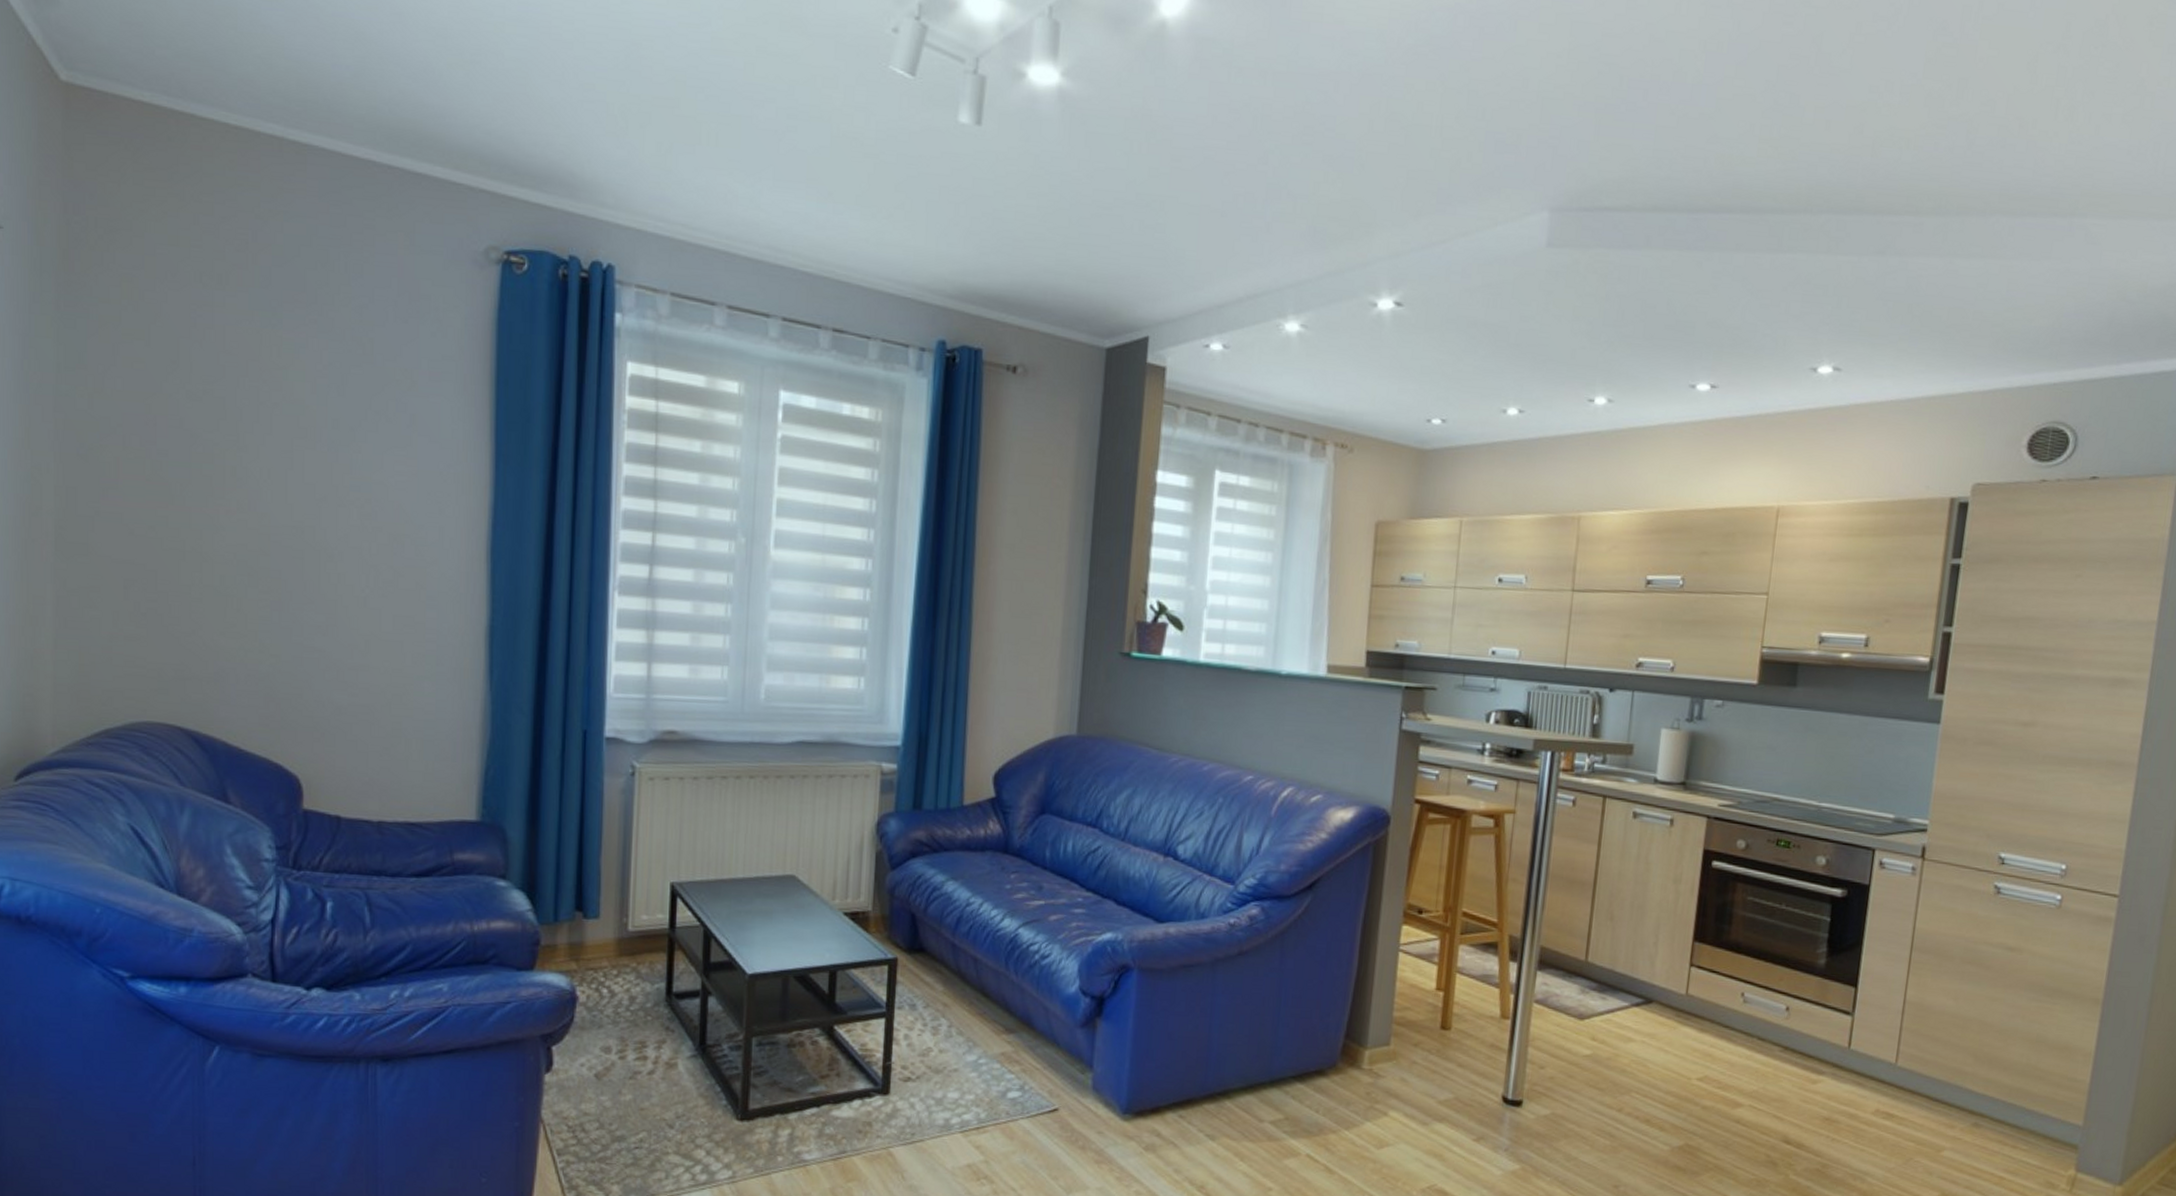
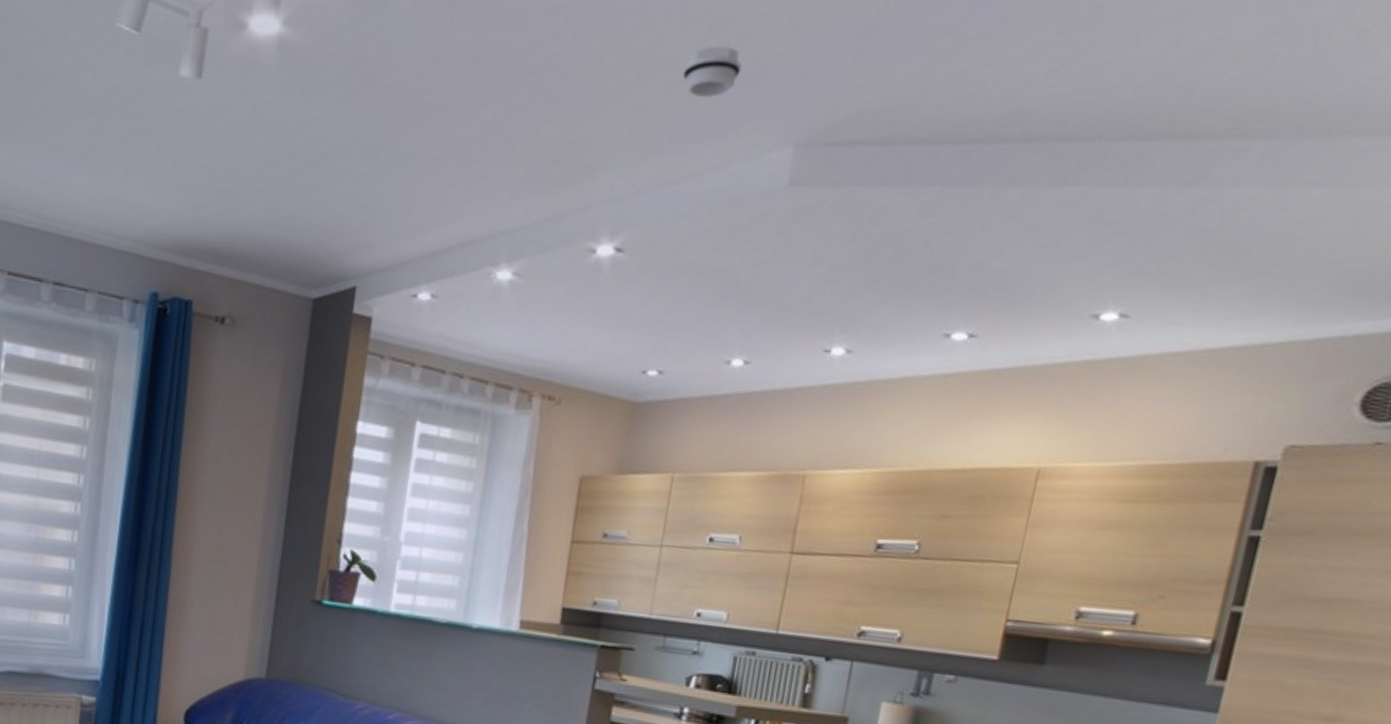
smoke detector: none [1446,115,1498,164] -> present [682,46,742,99]

